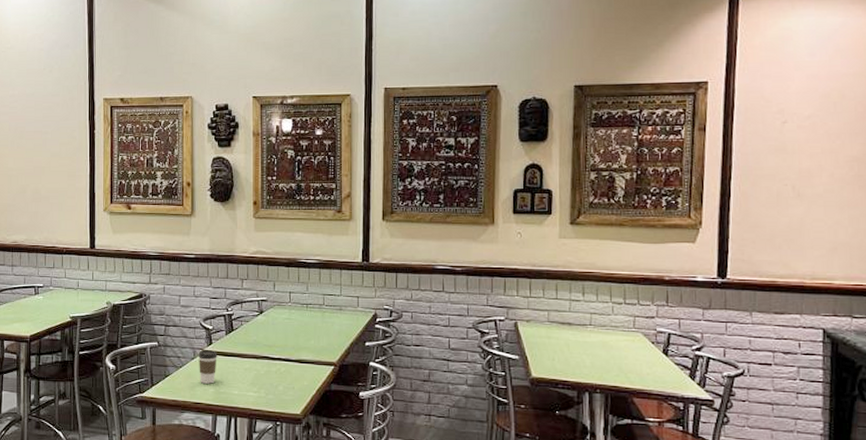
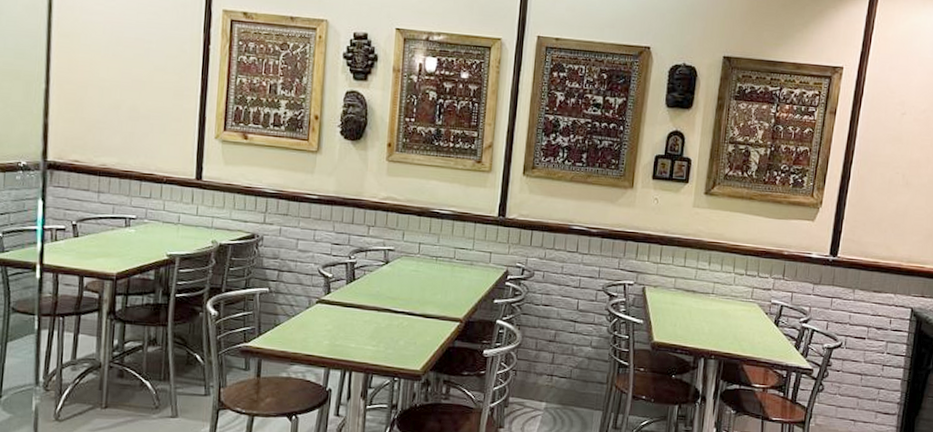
coffee cup: present [198,350,217,384] -> none [313,299,335,336]

